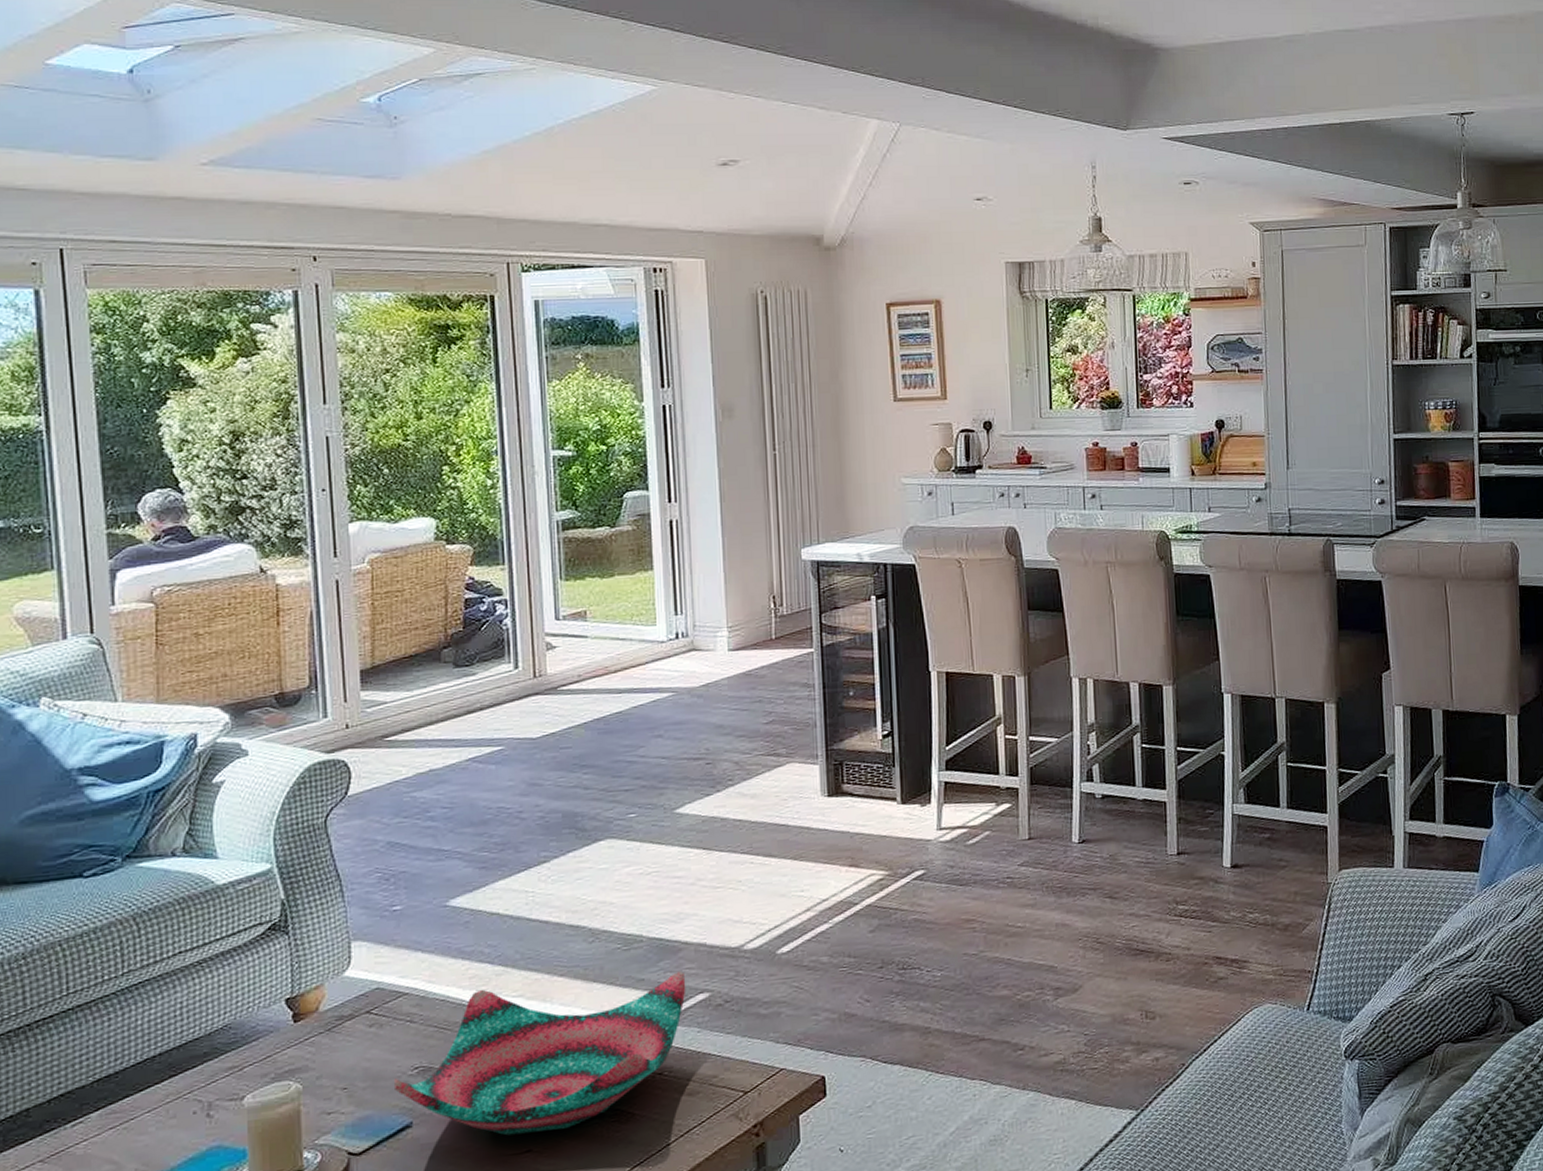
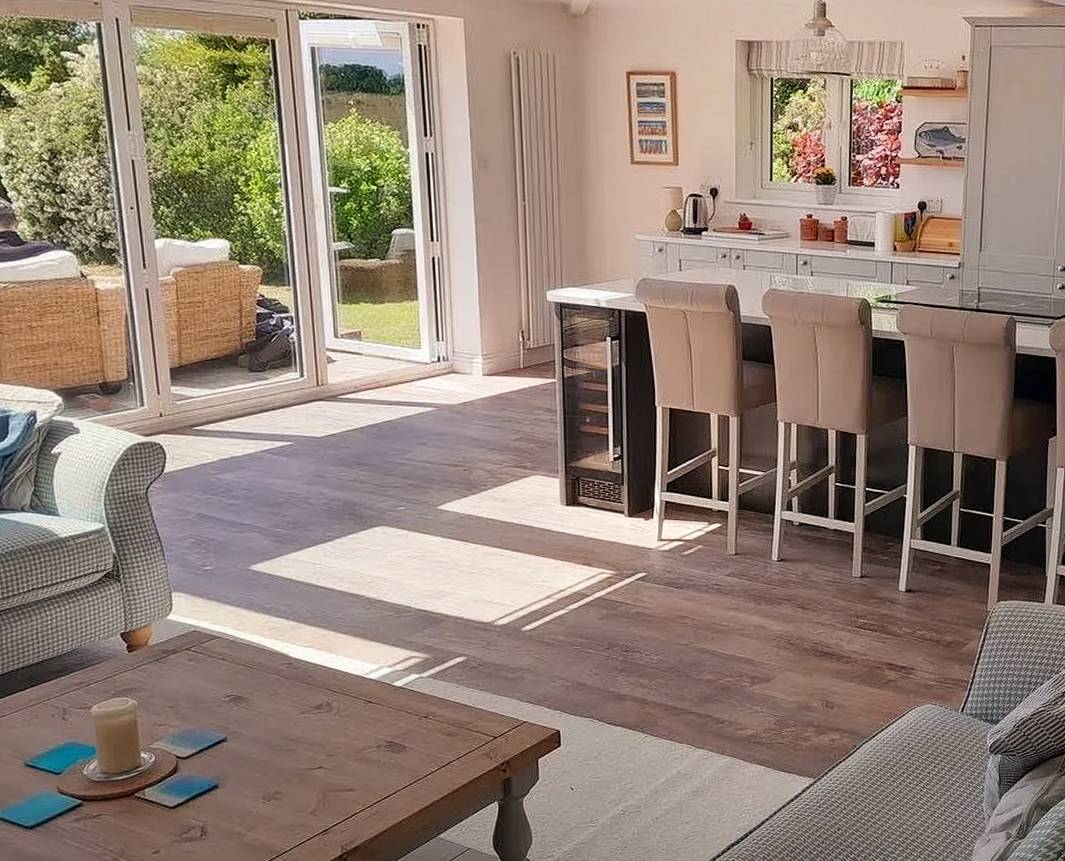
decorative bowl: present [394,971,686,1136] -> none [211,638,447,754]

